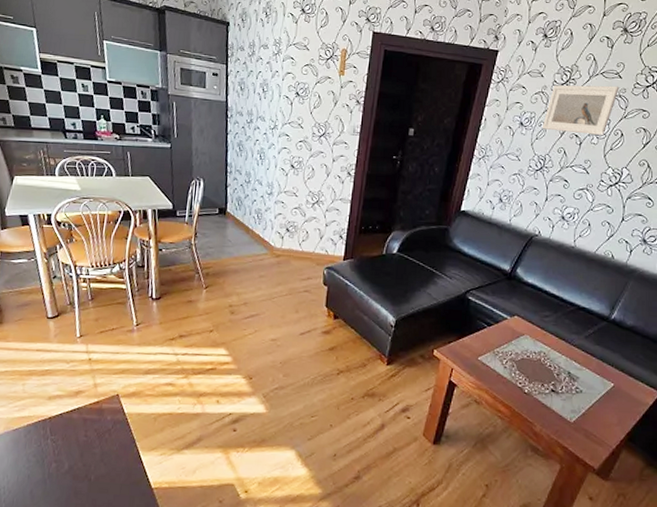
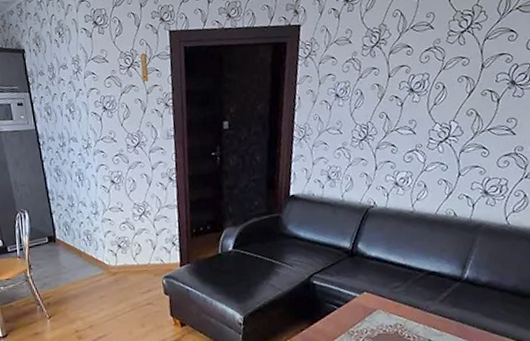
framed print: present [542,85,620,136] -> none [358,37,433,97]

